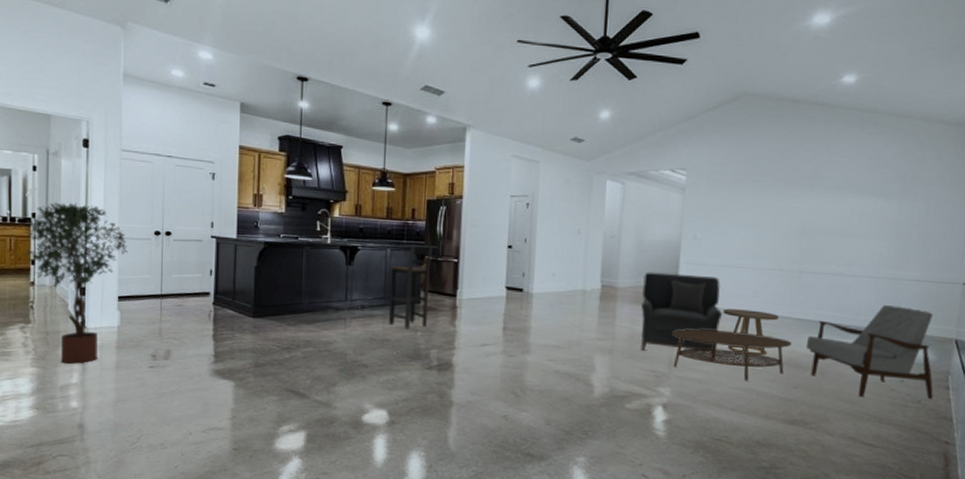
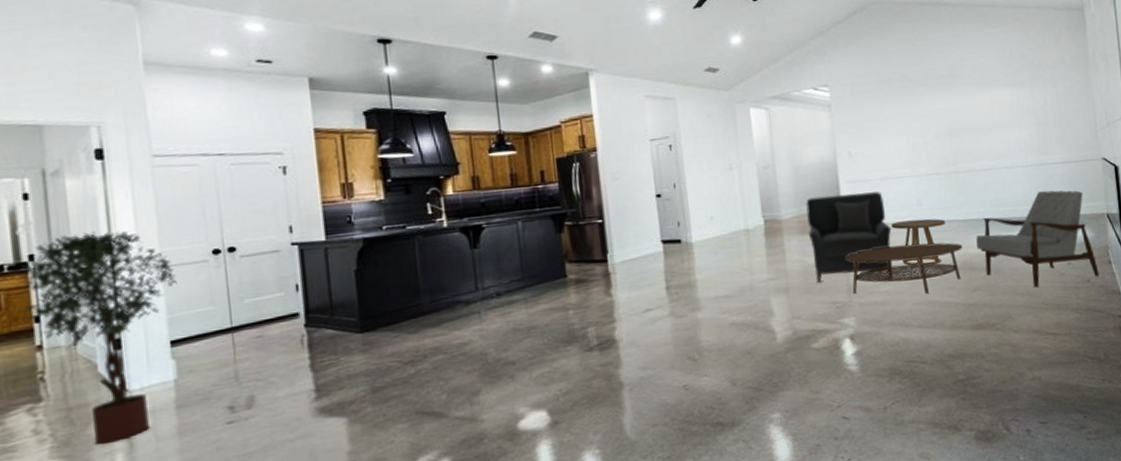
bar stool: present [388,246,432,330] -> none [525,211,578,310]

